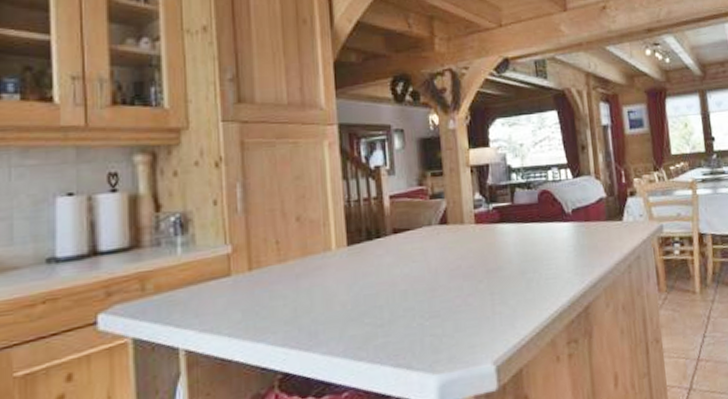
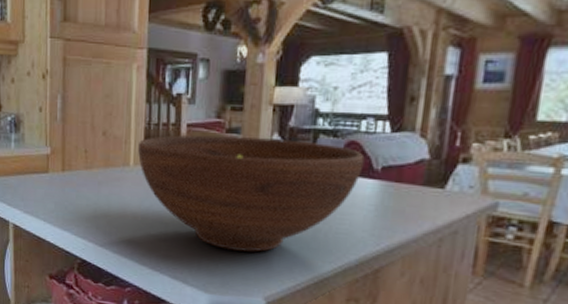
fruit bowl: none [339,196,557,320] -> present [138,135,365,252]

